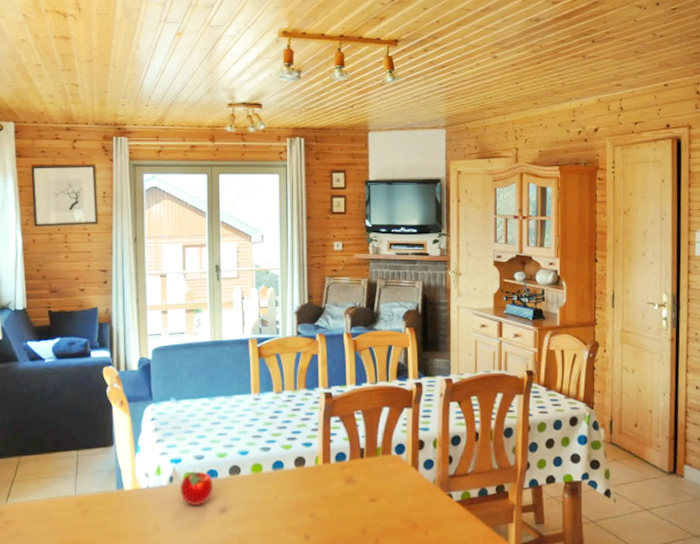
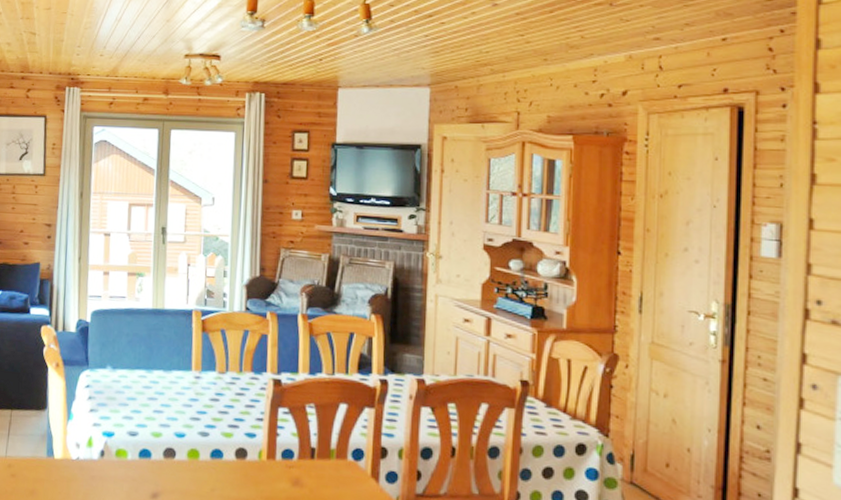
apple: present [179,471,214,505] -> none [110,447,147,486]

